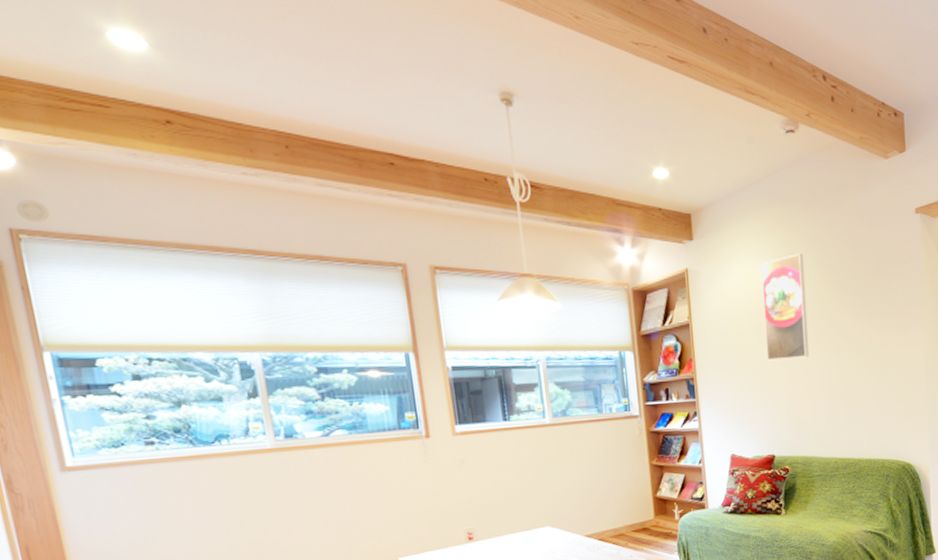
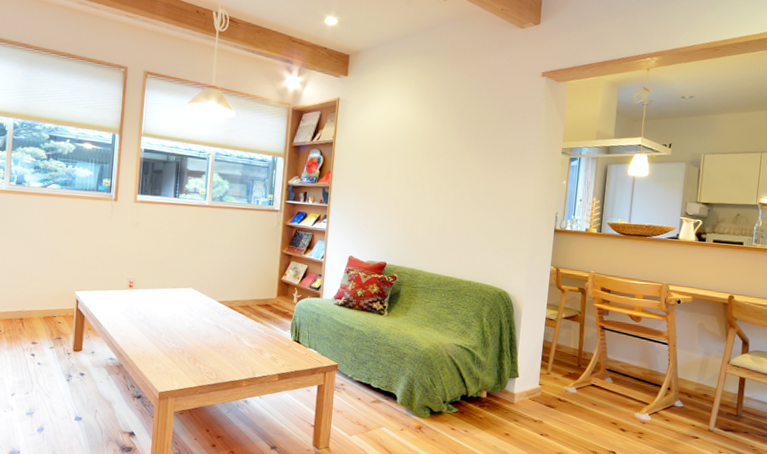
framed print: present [761,254,810,361] -> none [393,97,438,185]

